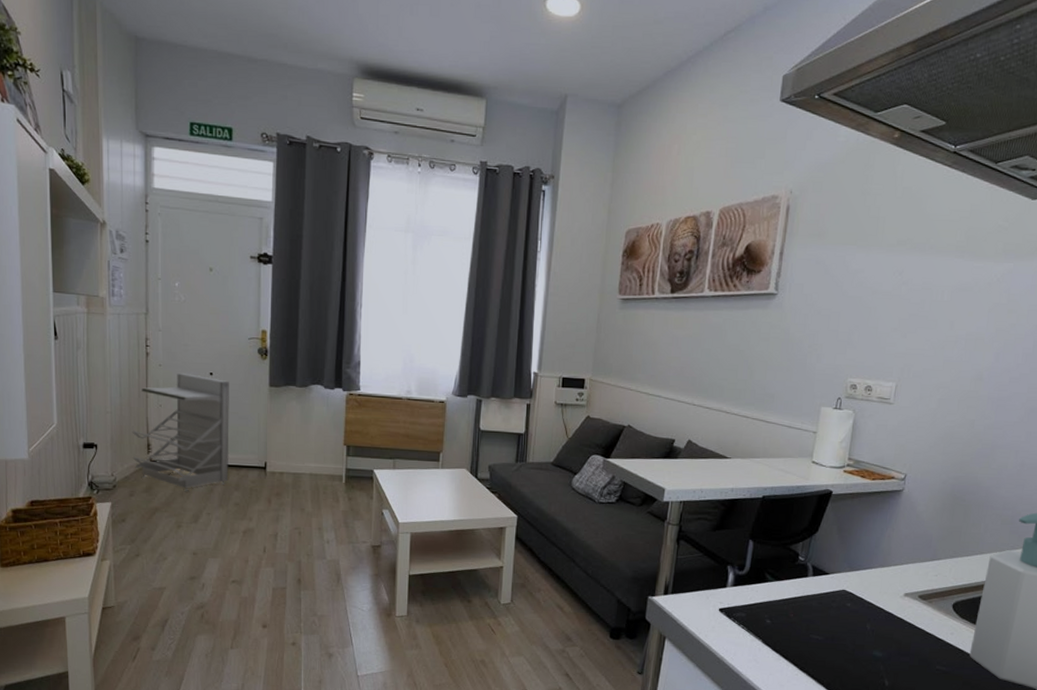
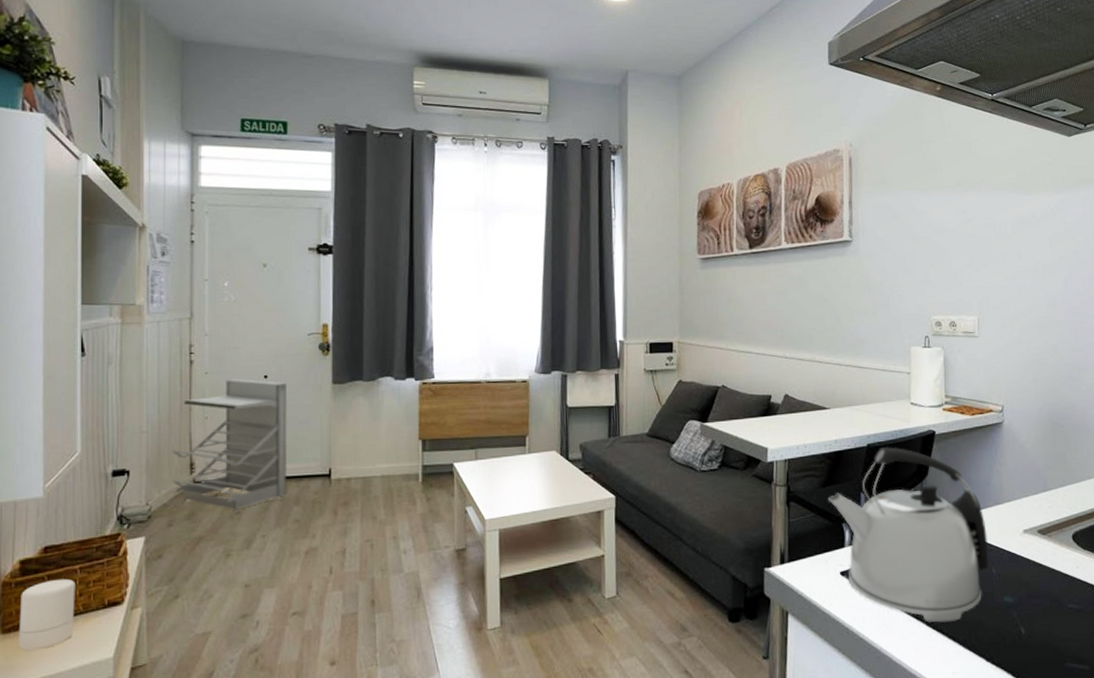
candle: none [13,528,57,584] -> present [18,578,75,652]
kettle: none [717,500,868,666] -> present [828,446,990,623]

